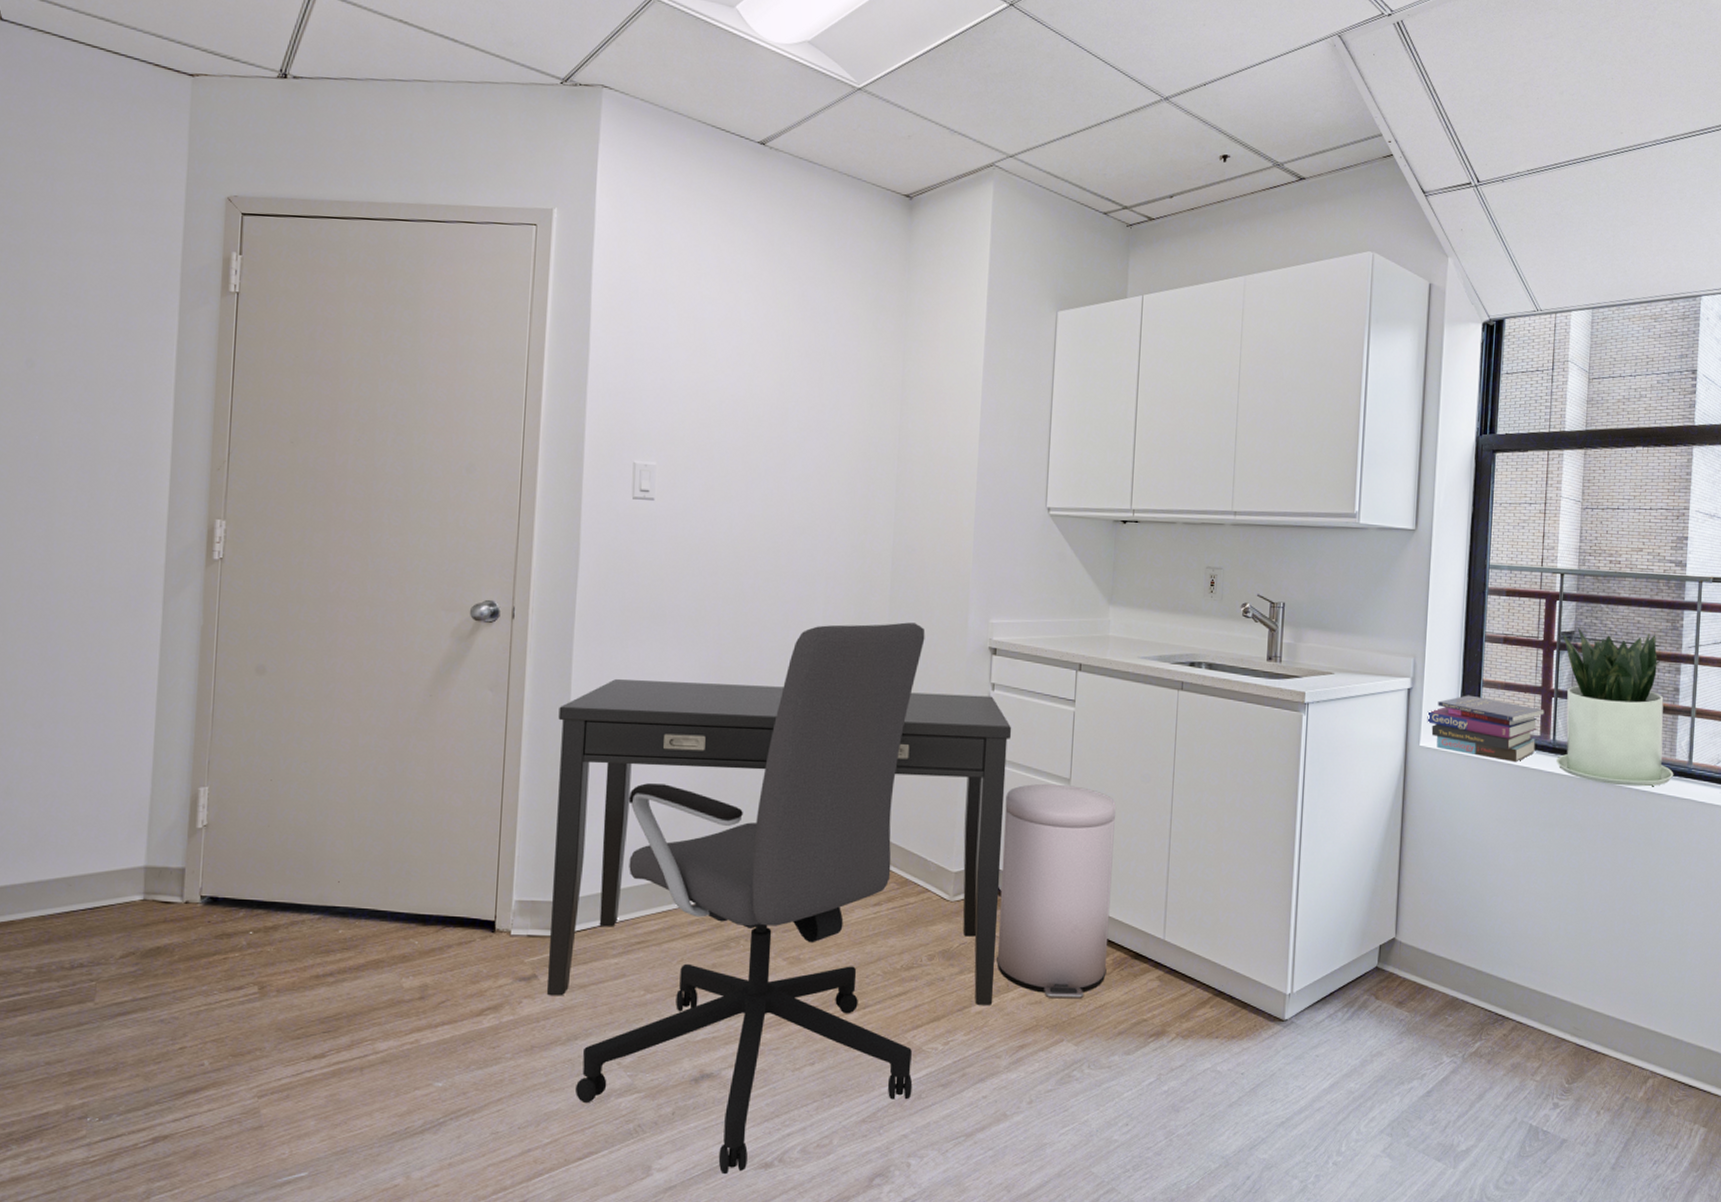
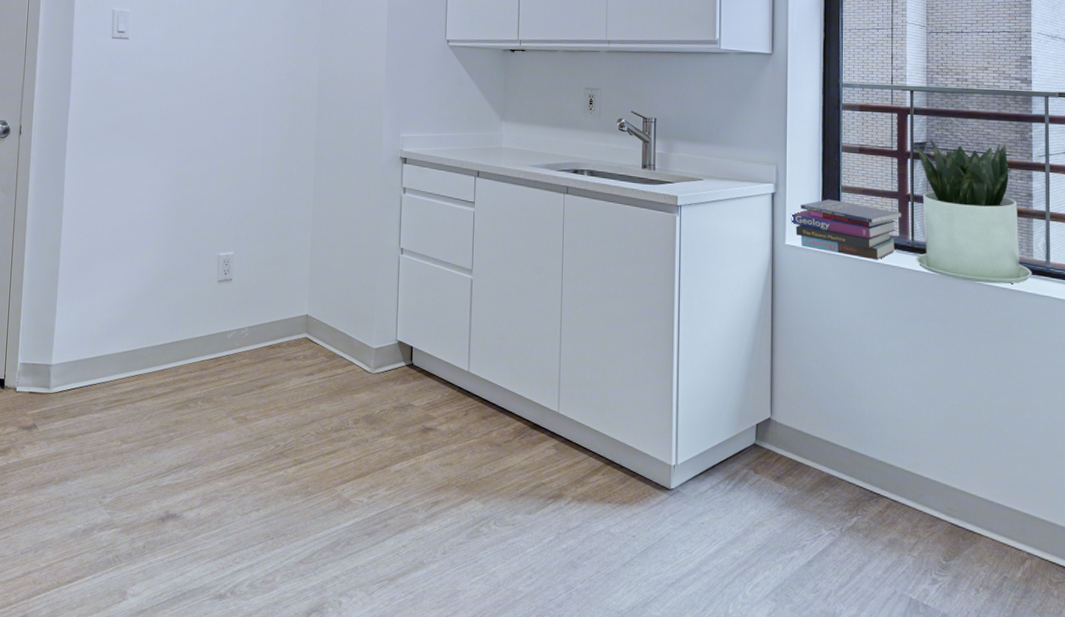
desk: present [546,679,1012,1005] -> none [43,183,421,465]
office chair: present [576,622,926,1175] -> none [66,136,347,603]
pedal bin: present [997,783,1117,999] -> none [412,273,513,463]

